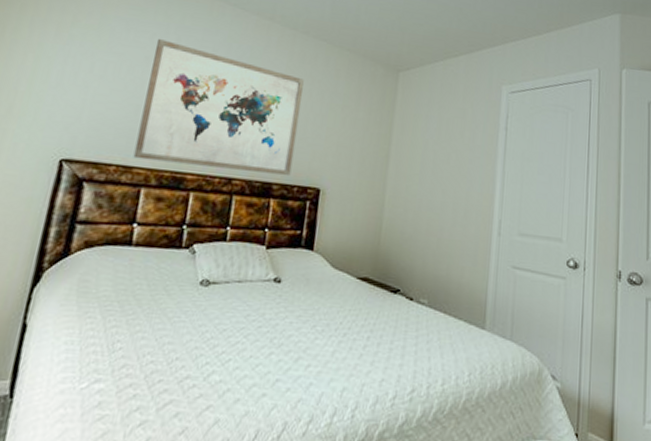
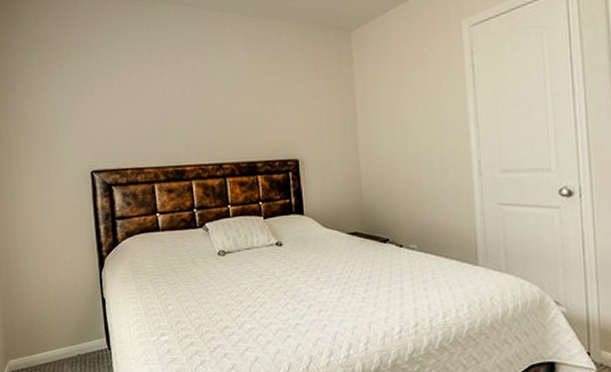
wall art: present [133,39,305,177] -> none [133,53,270,161]

